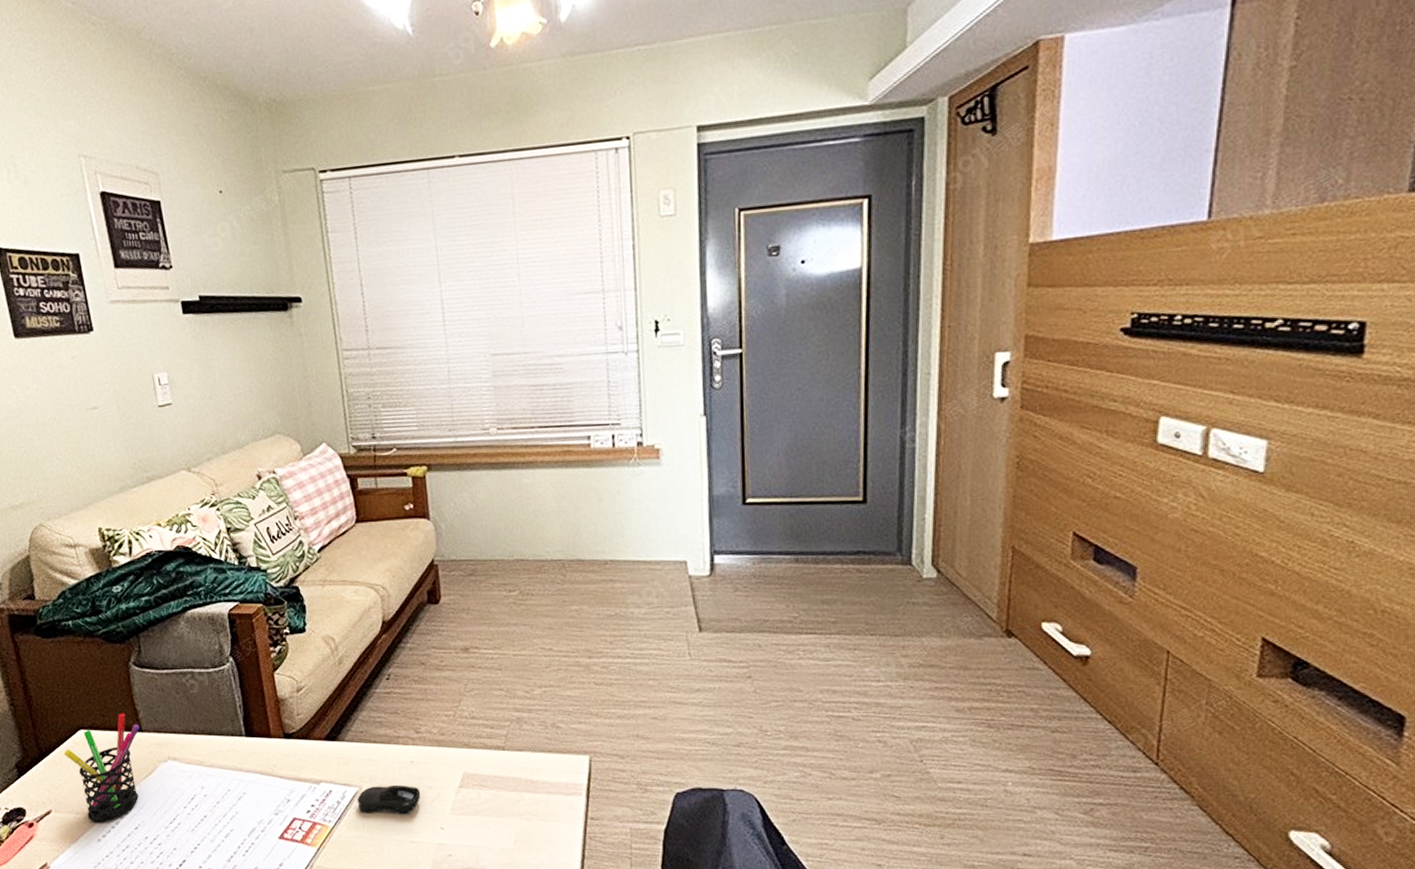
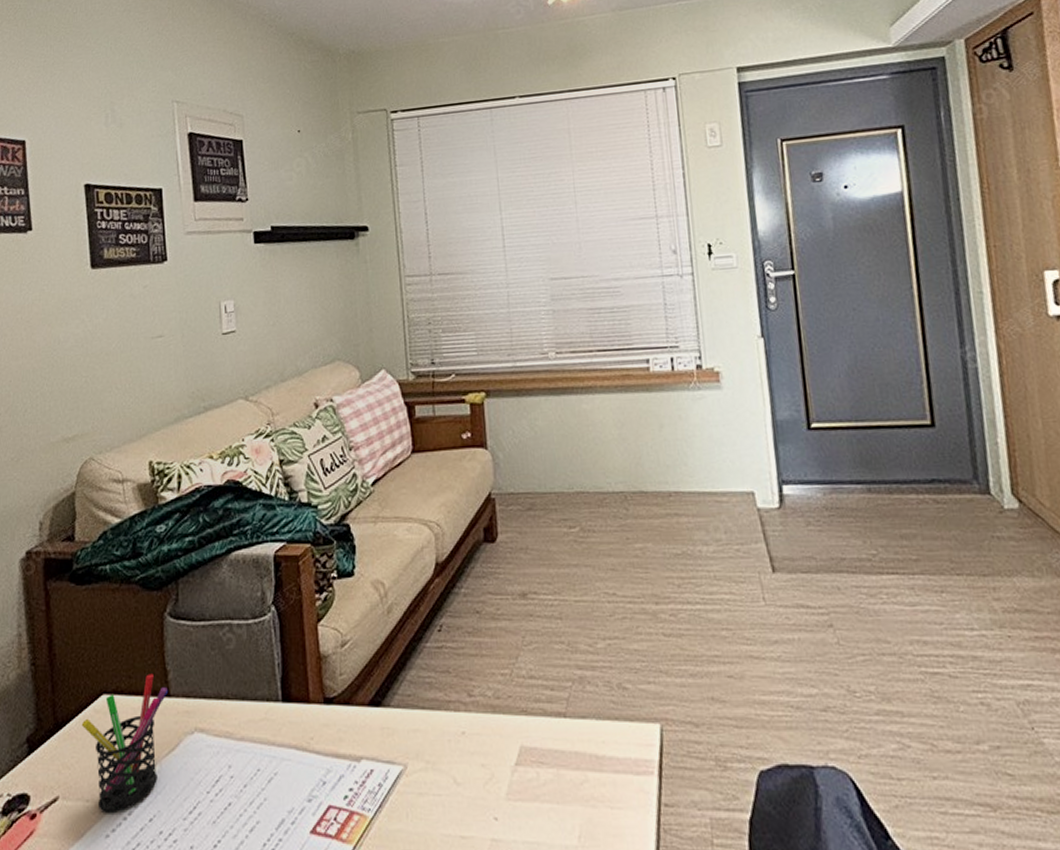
computer mouse: present [357,784,421,815] -> none [401,761,473,801]

